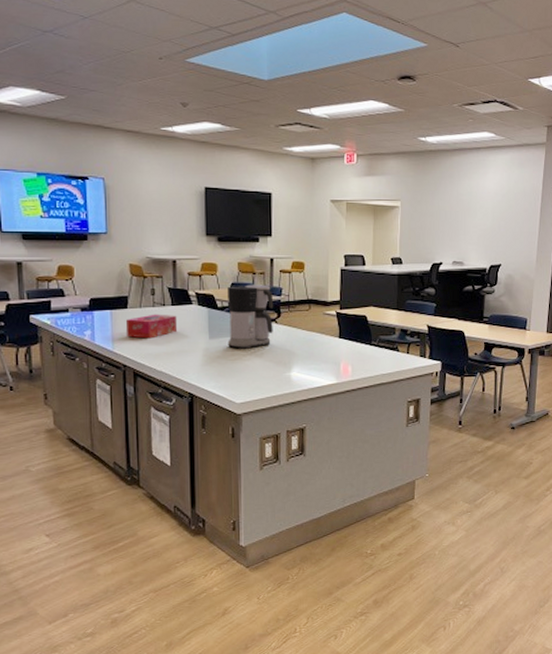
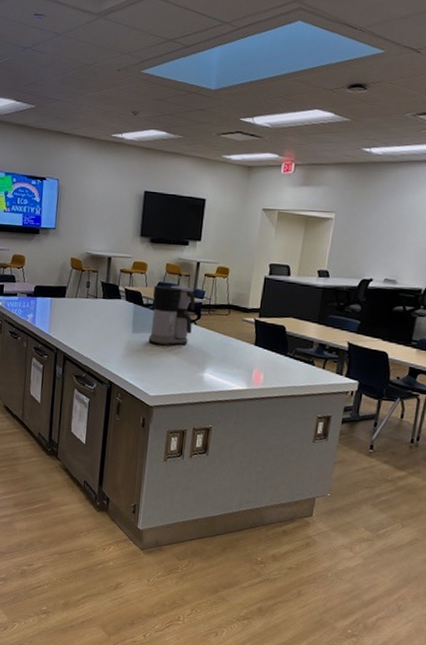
tissue box: present [125,314,178,339] -> none [61,304,107,327]

